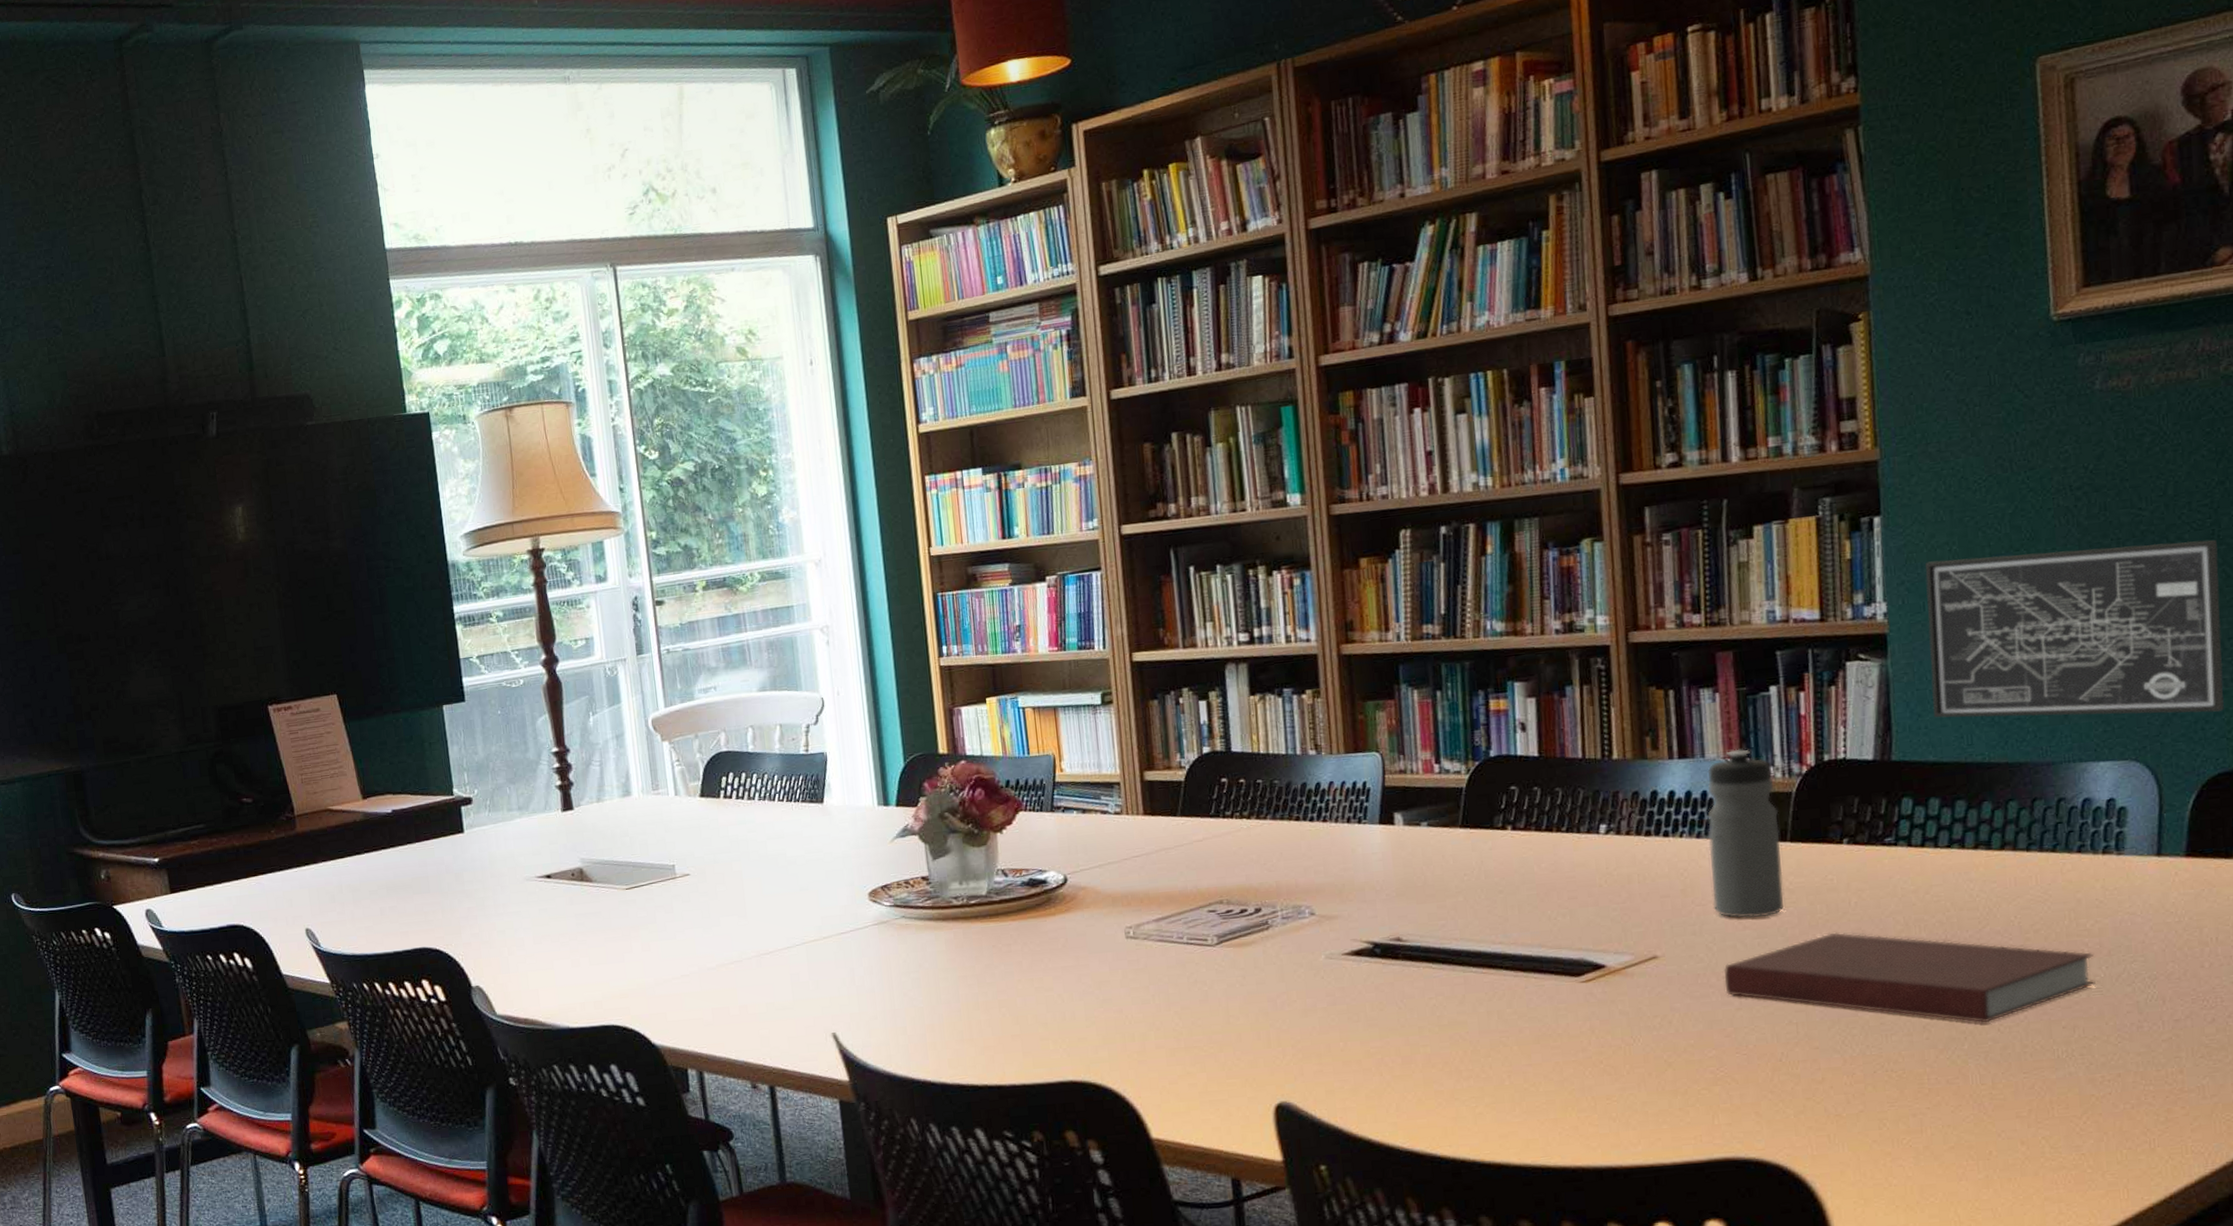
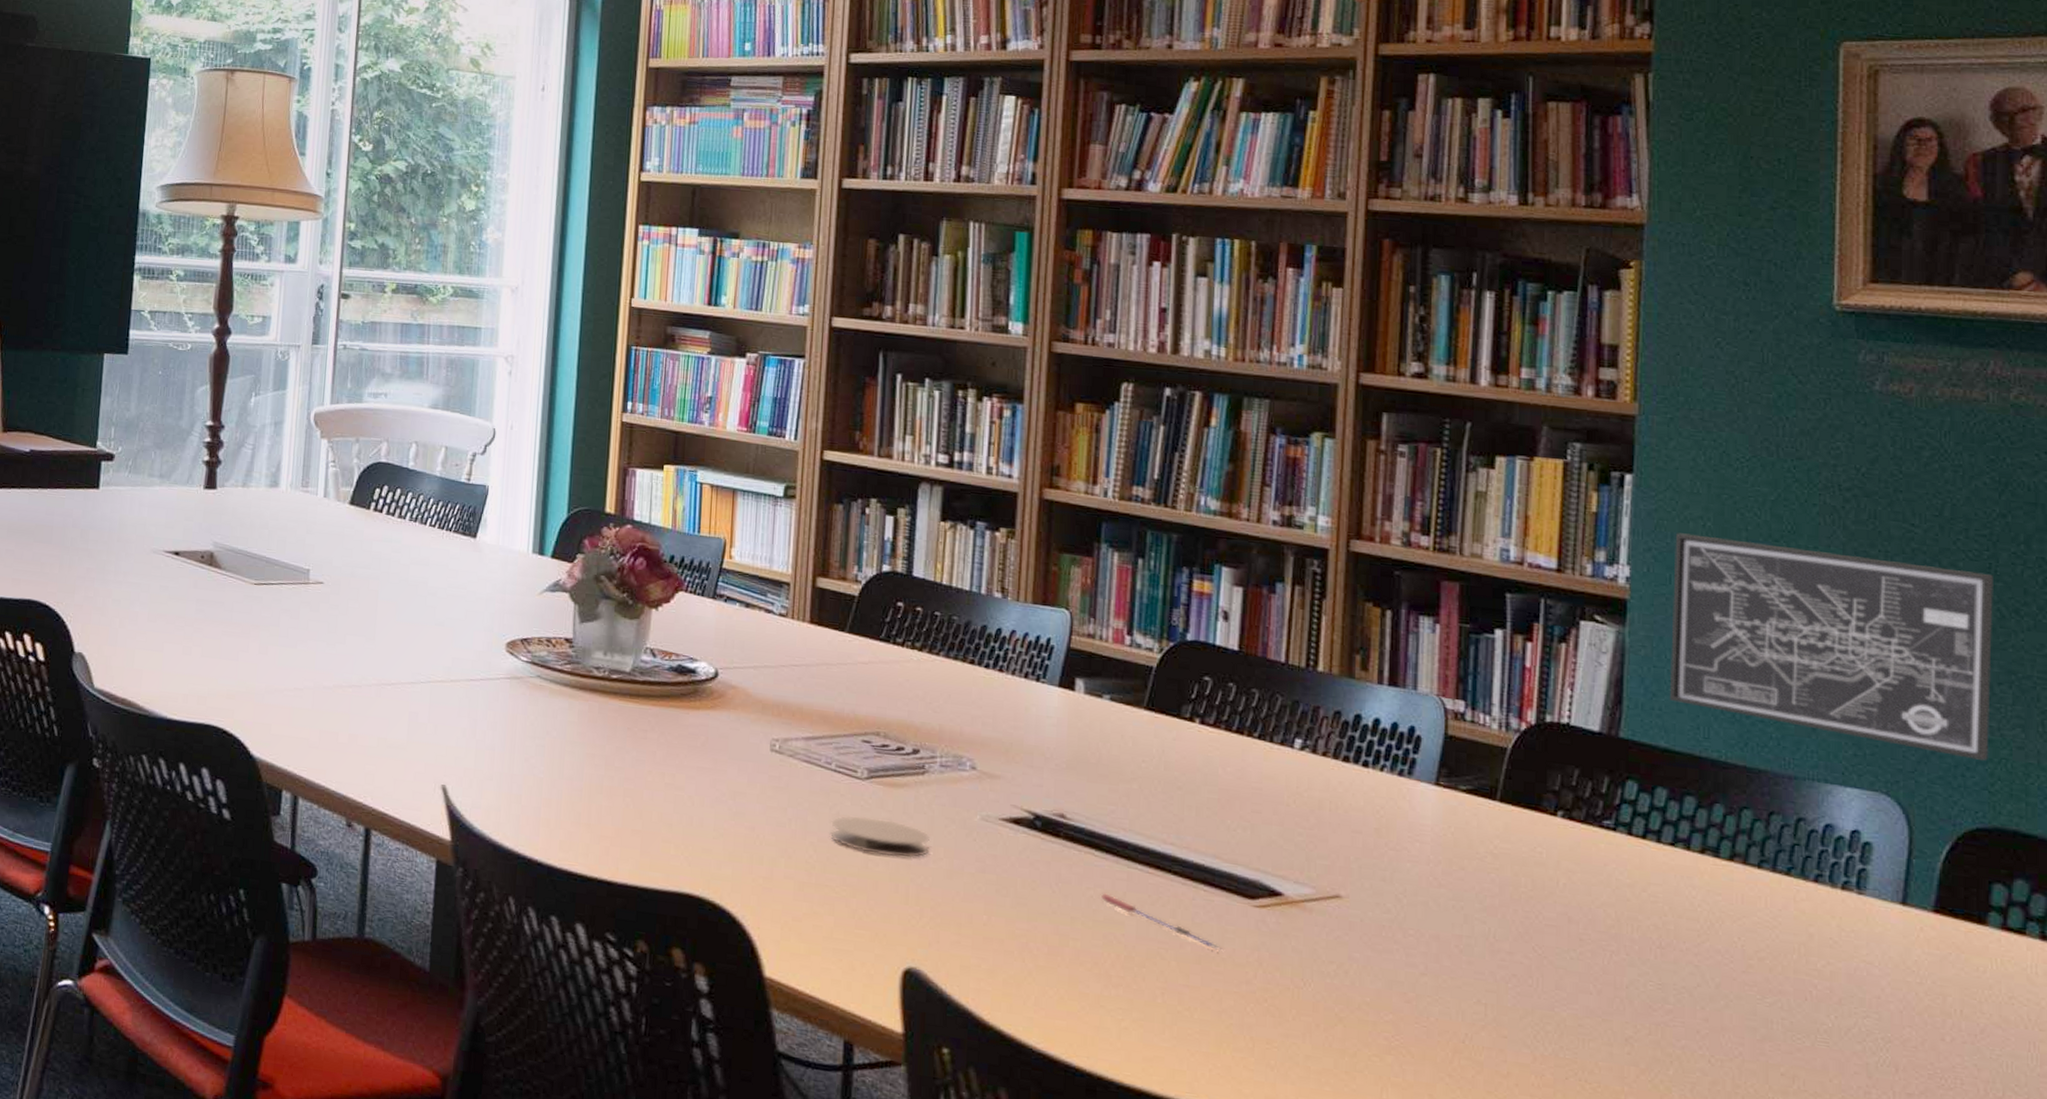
coaster: none [1190,977,1283,1010] -> present [830,816,930,858]
pen: none [1443,999,1558,1028] -> present [1101,893,1223,951]
water bottle: present [1707,748,1784,919] -> none [1409,688,1491,879]
notebook: present [1723,932,2096,1023] -> none [1411,911,1822,1050]

